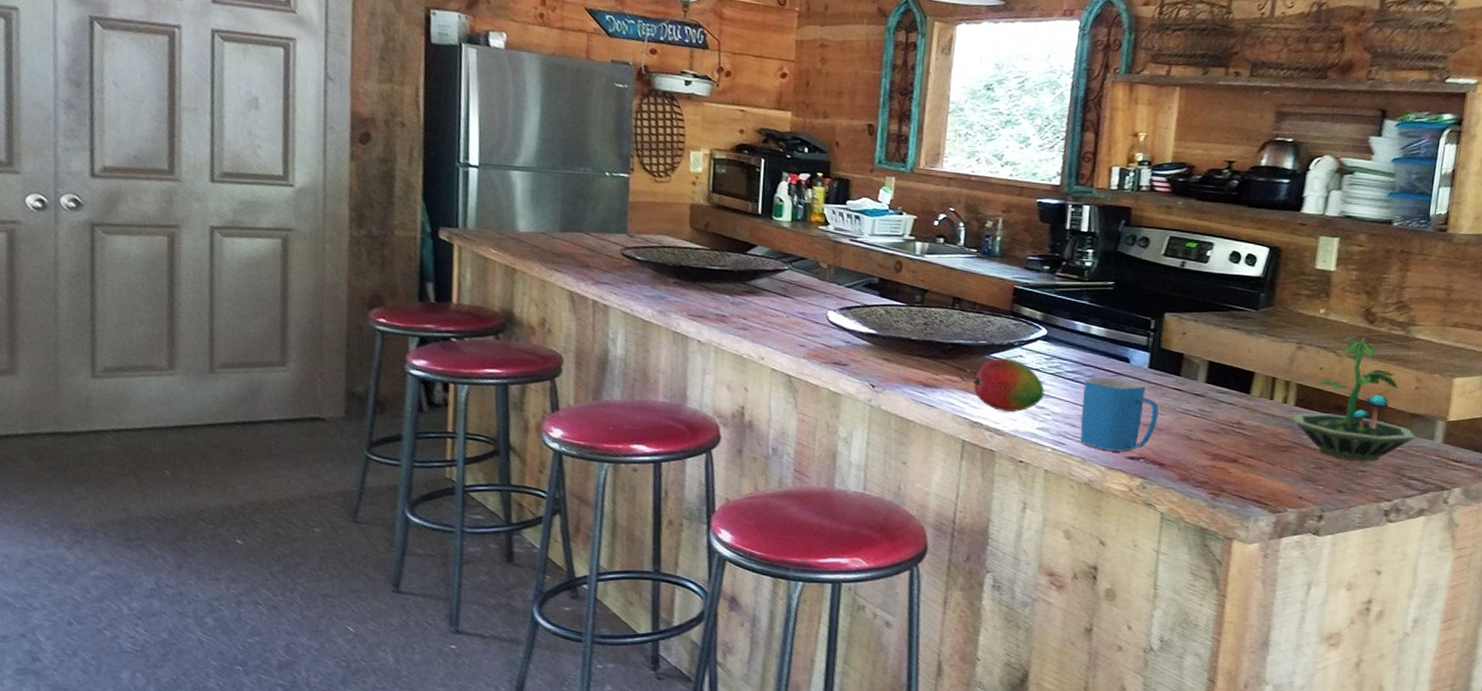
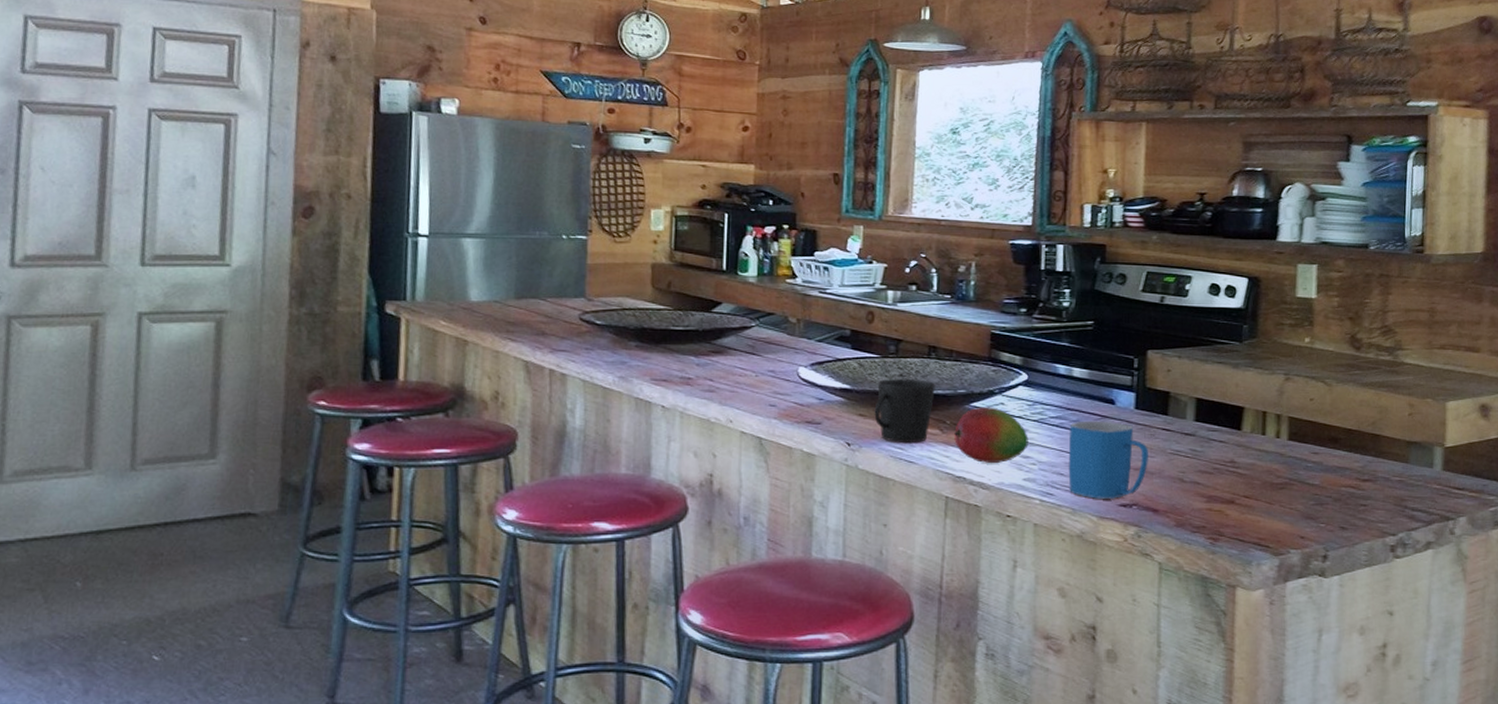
cup: none [898,327,958,388] -> present [874,379,935,442]
terrarium: present [1292,335,1416,461] -> none [1287,363,1414,494]

